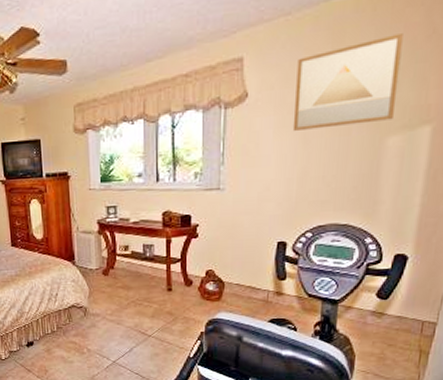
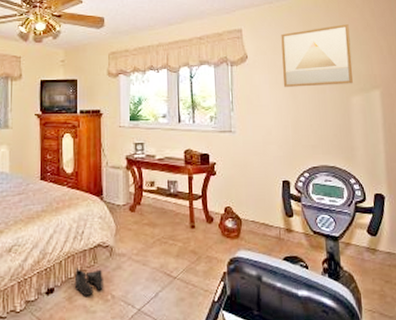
boots: none [51,325,79,349] -> present [74,267,103,296]

